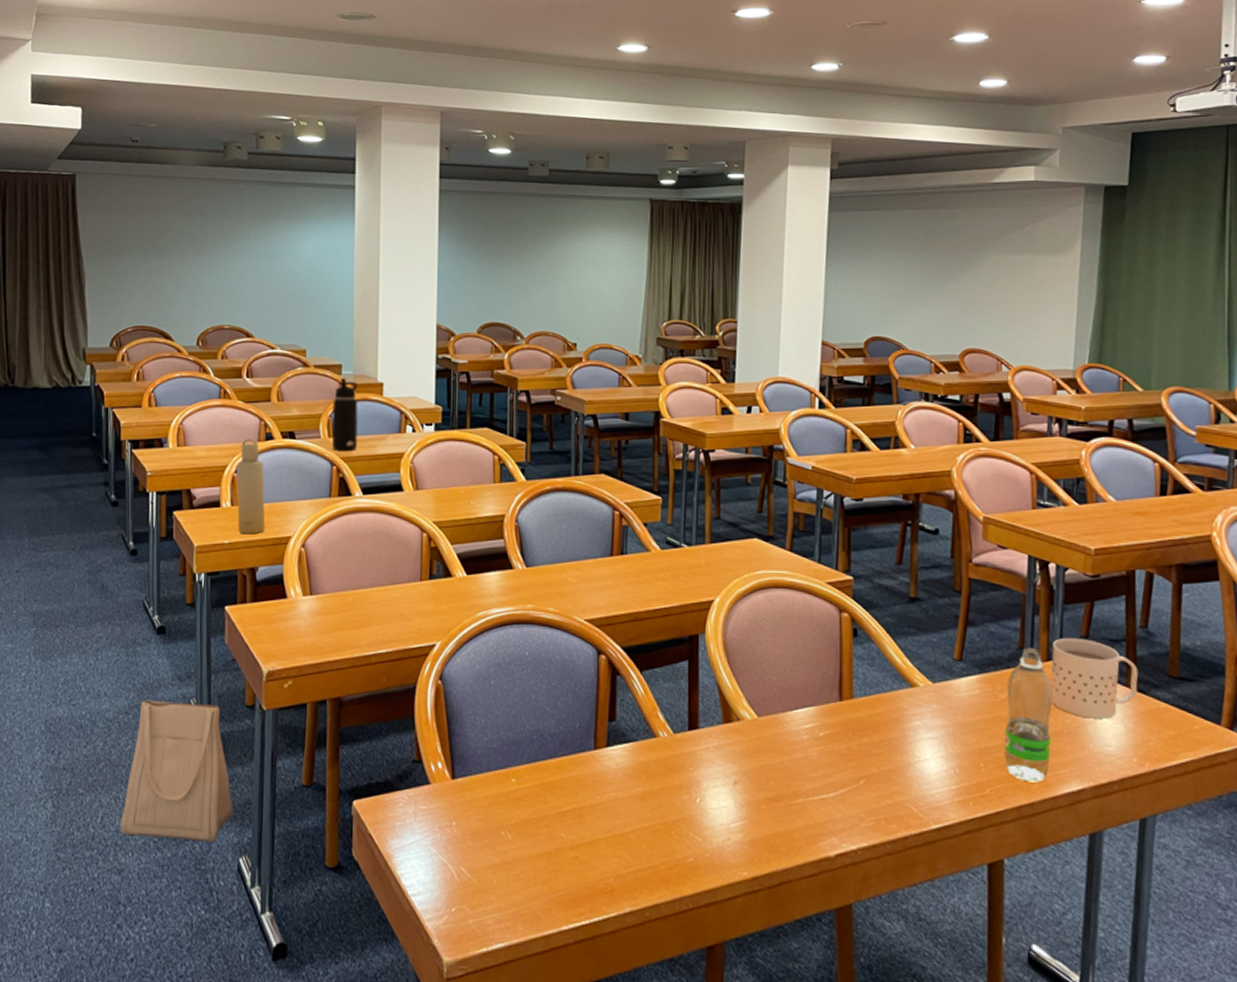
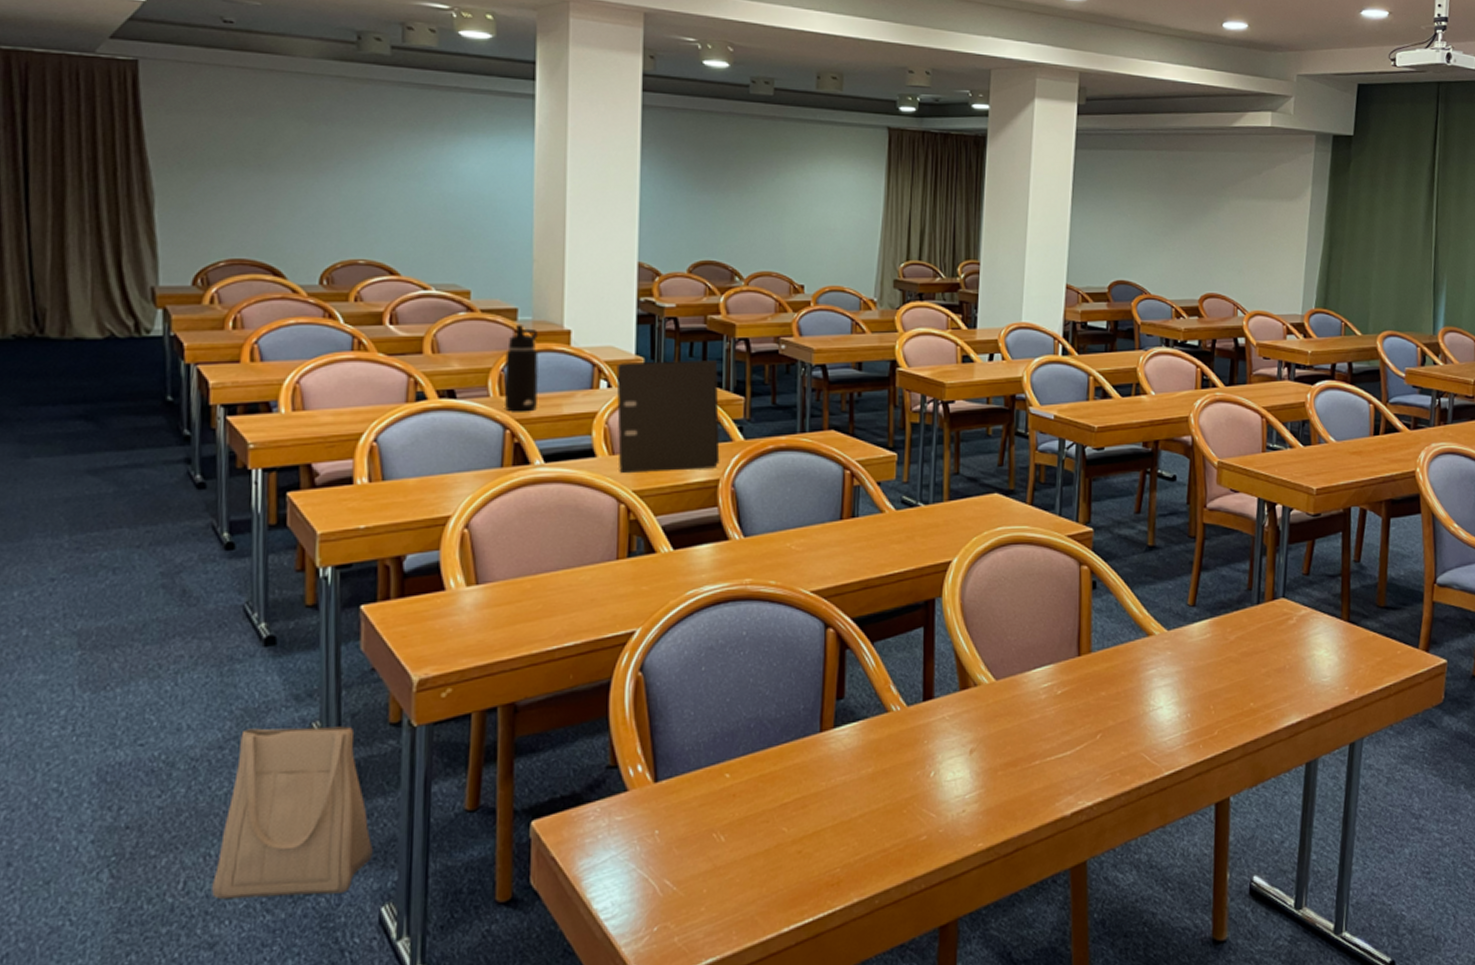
bottle: present [236,438,266,535] -> none [375,398,416,517]
binder: none [419,410,505,506] -> present [616,360,720,473]
bottle: present [1004,647,1053,782] -> none [1232,587,1277,720]
mug: present [1050,637,1139,719] -> none [1275,575,1352,653]

